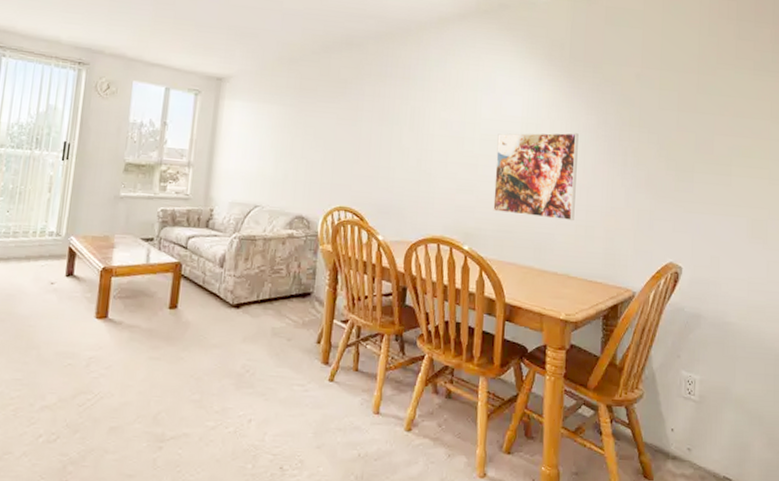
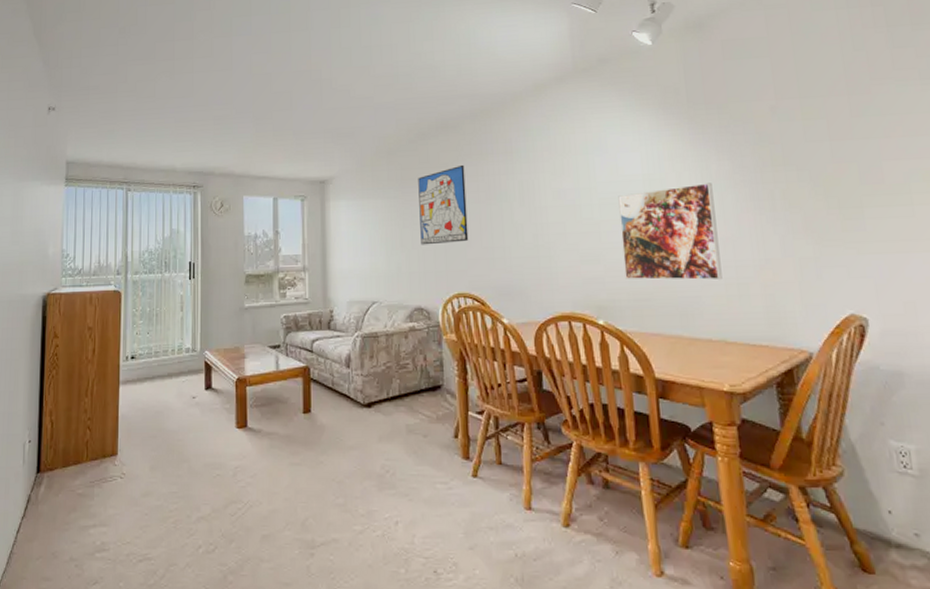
wall art: none [310,83,363,158] -> present [418,164,469,245]

